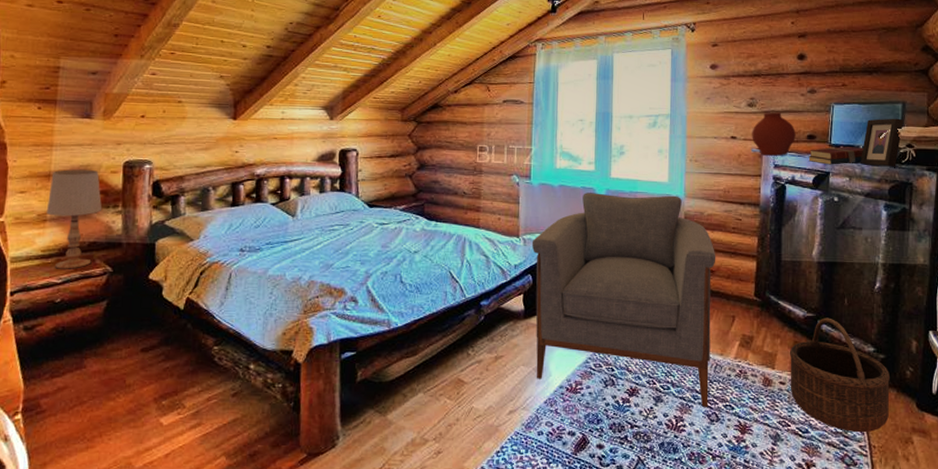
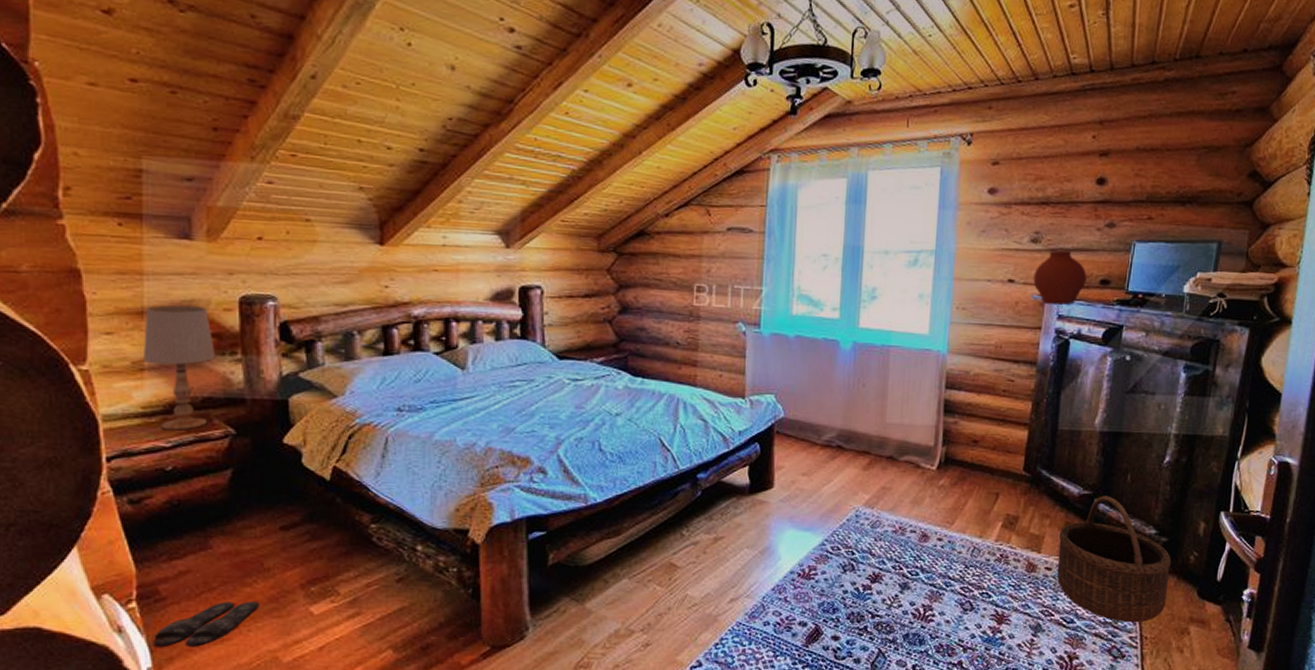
slippers: none [31,413,119,454] -> present [153,601,258,647]
armchair: present [531,193,716,407] -> none [760,345,982,595]
books: present [808,146,863,165] -> none [1099,294,1166,317]
picture frame: present [860,118,904,167] -> none [1160,260,1218,321]

